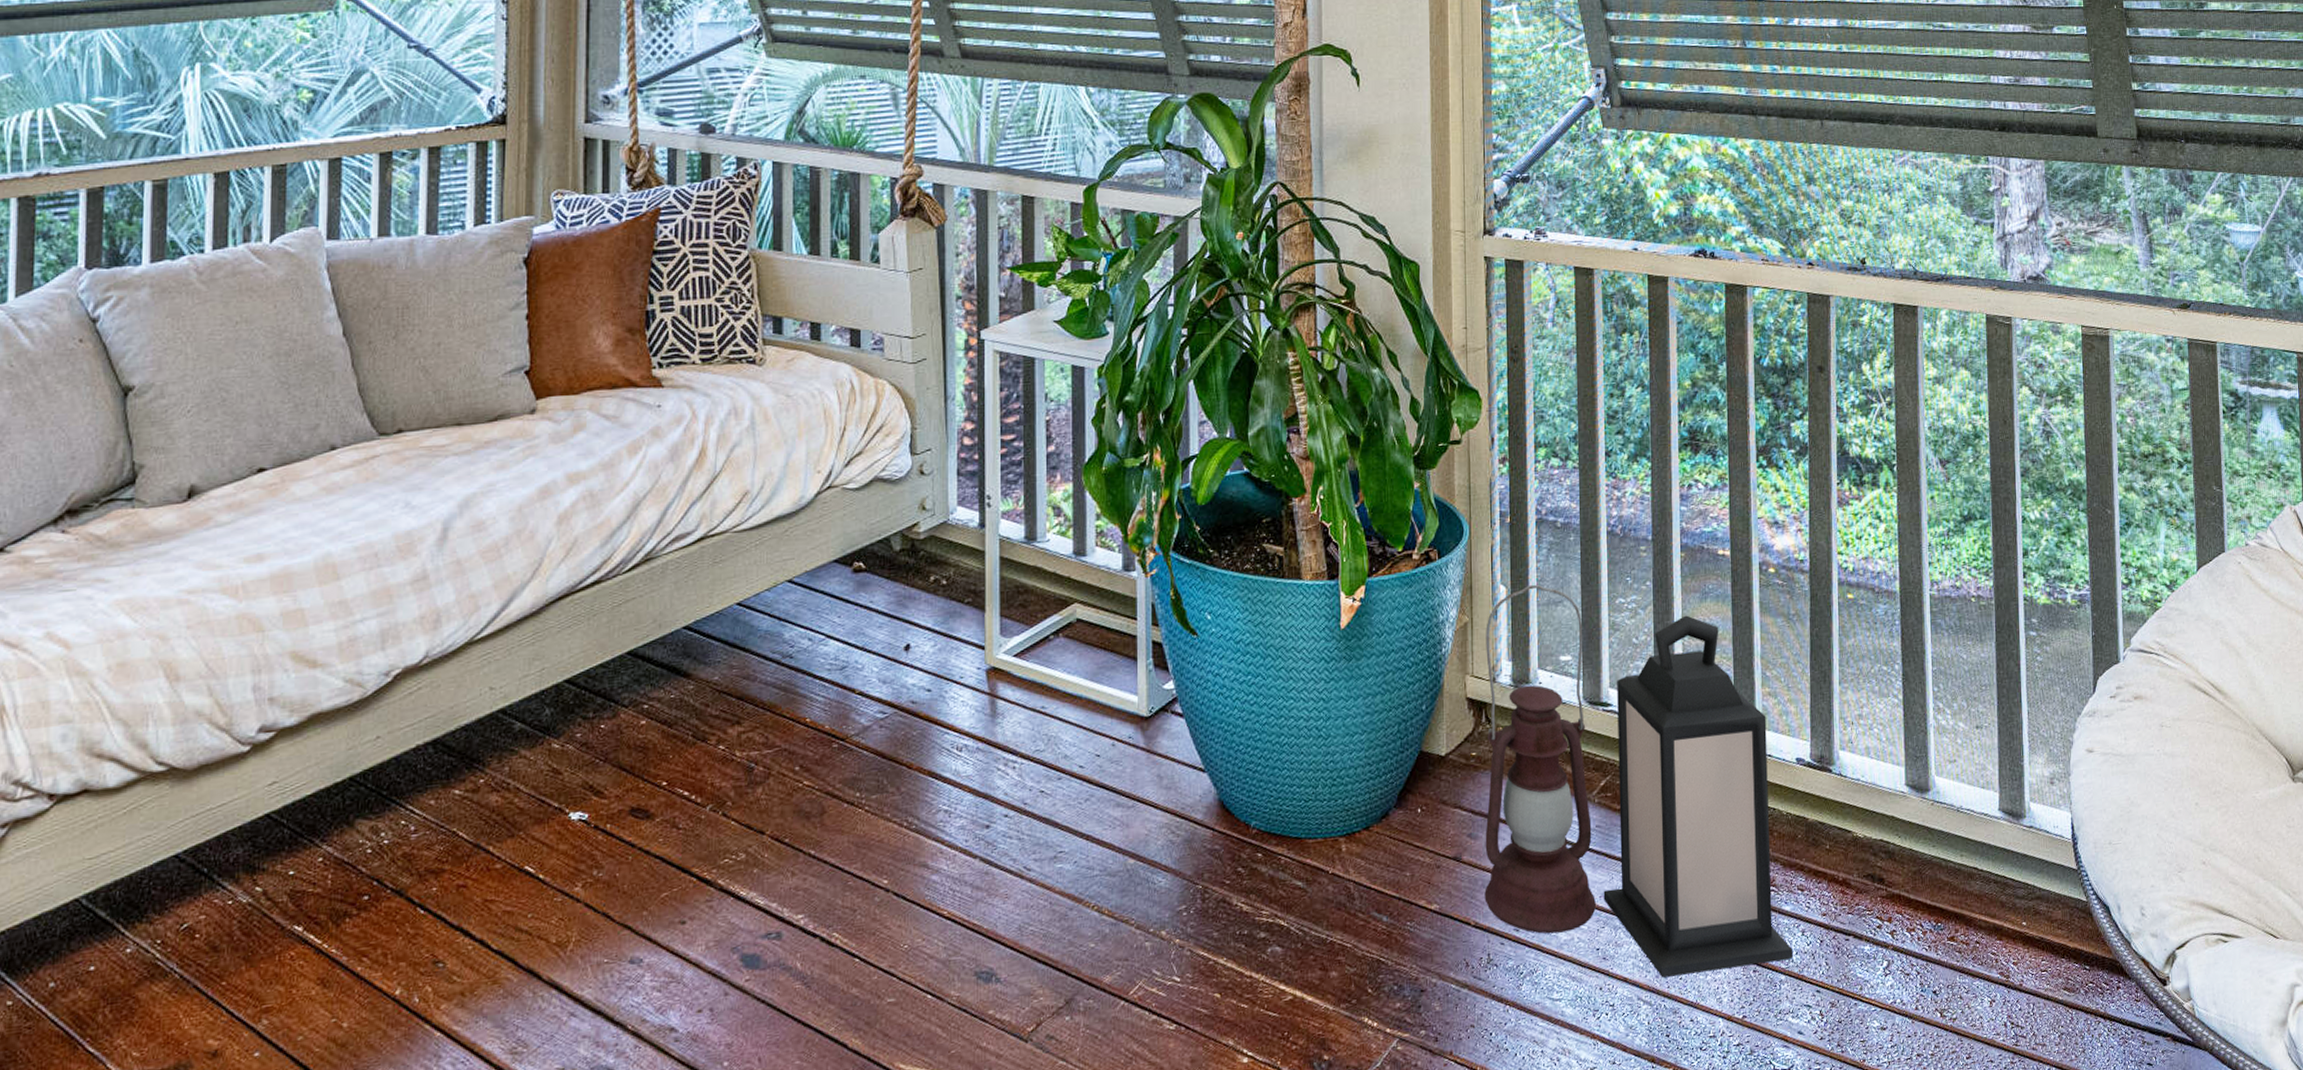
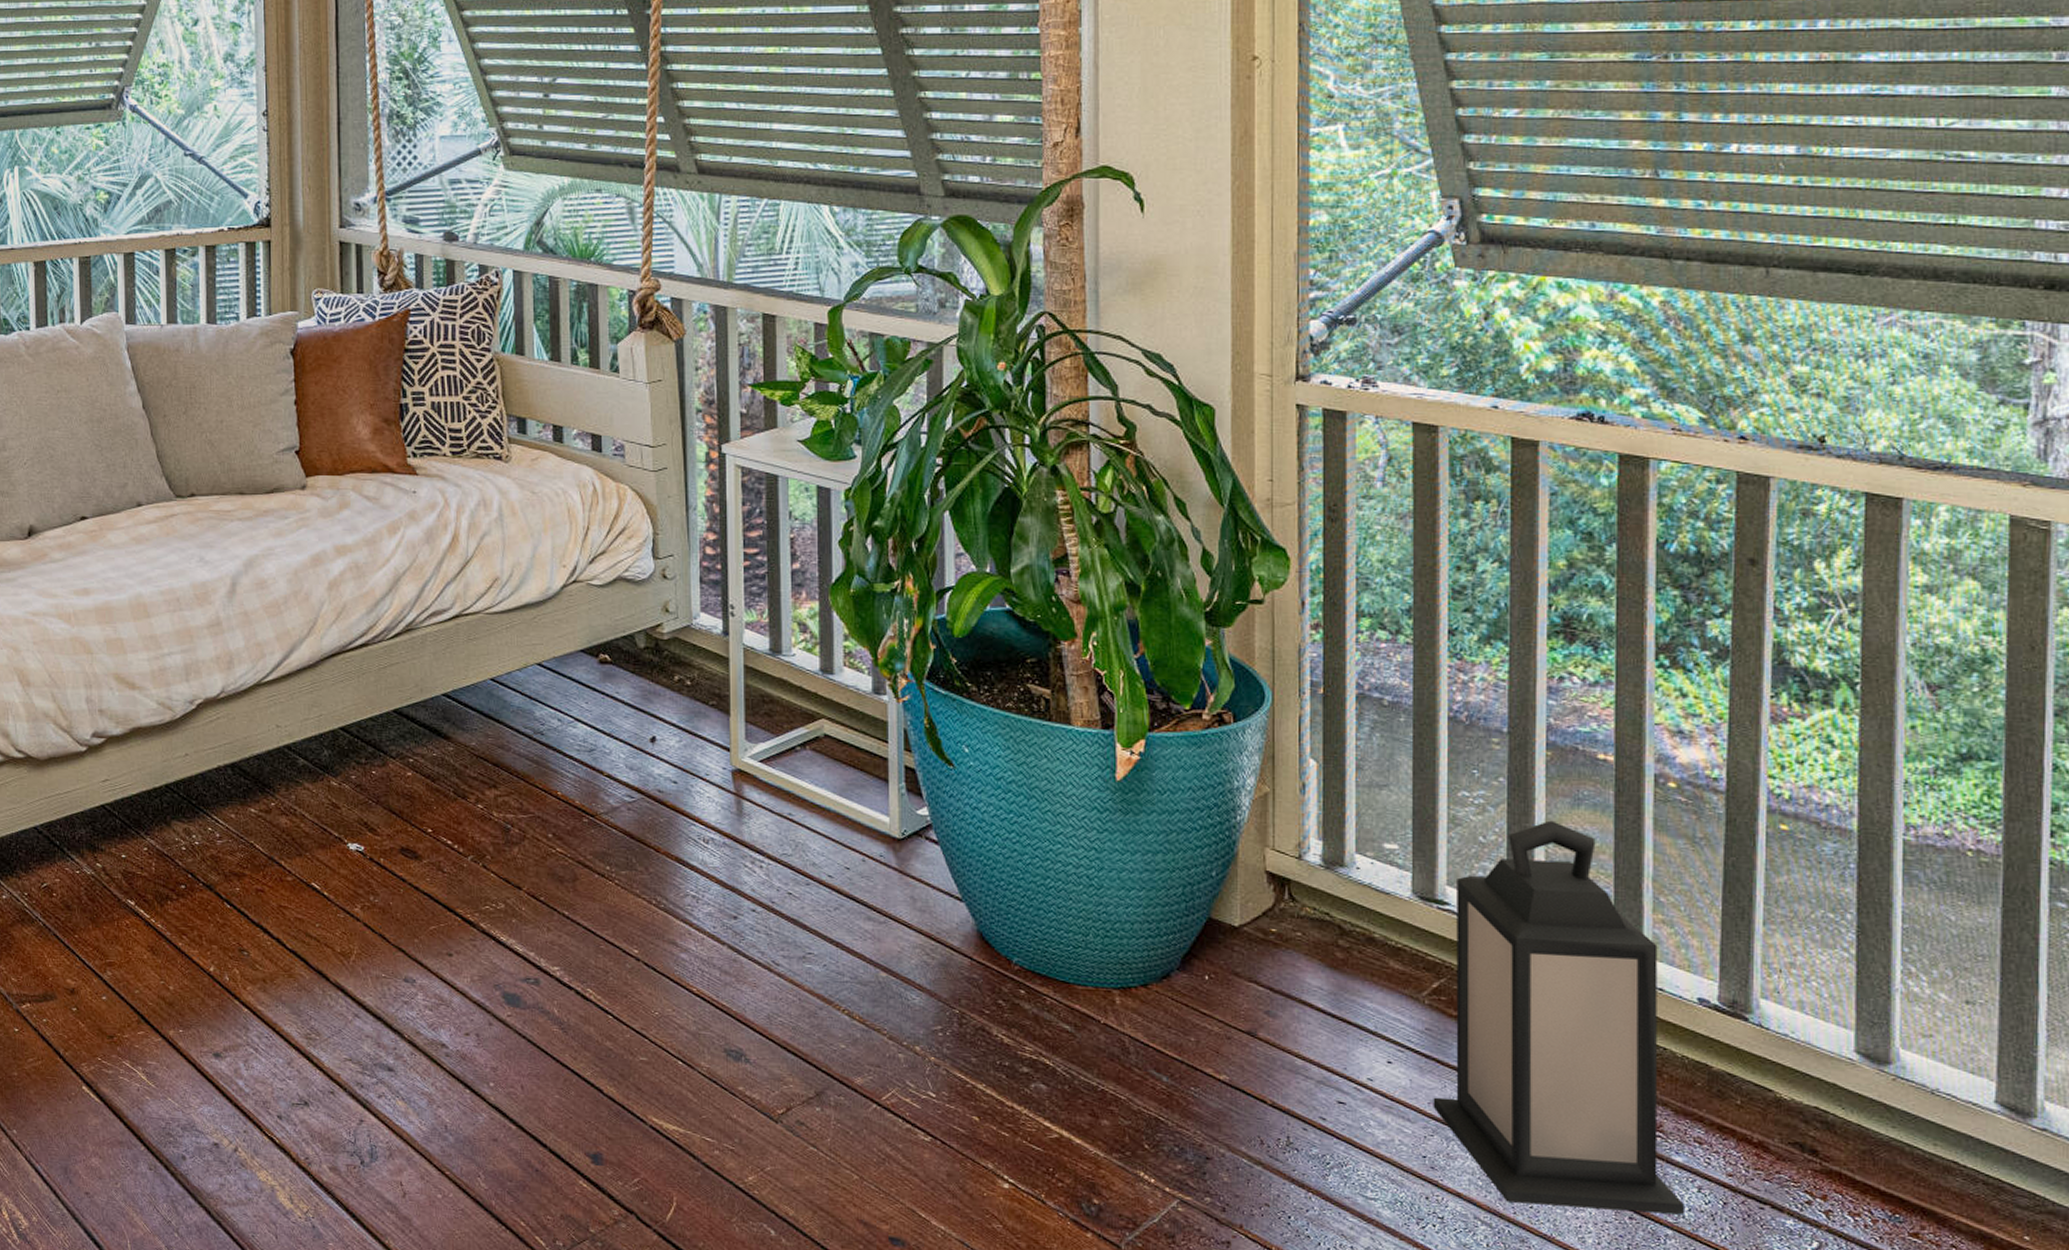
lantern: present [1484,584,1596,934] -> none [1284,762,1423,1132]

